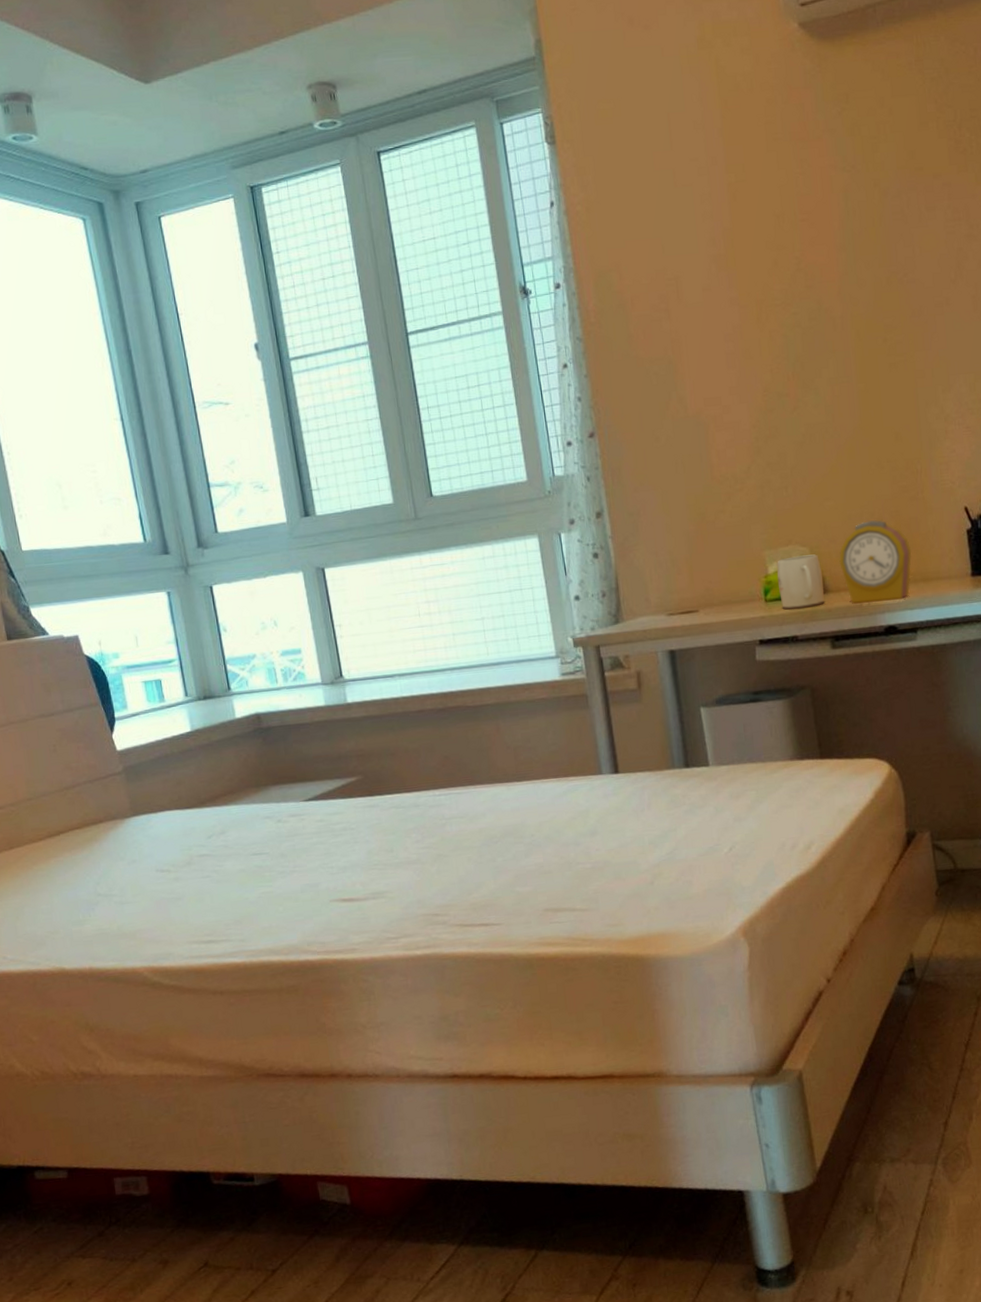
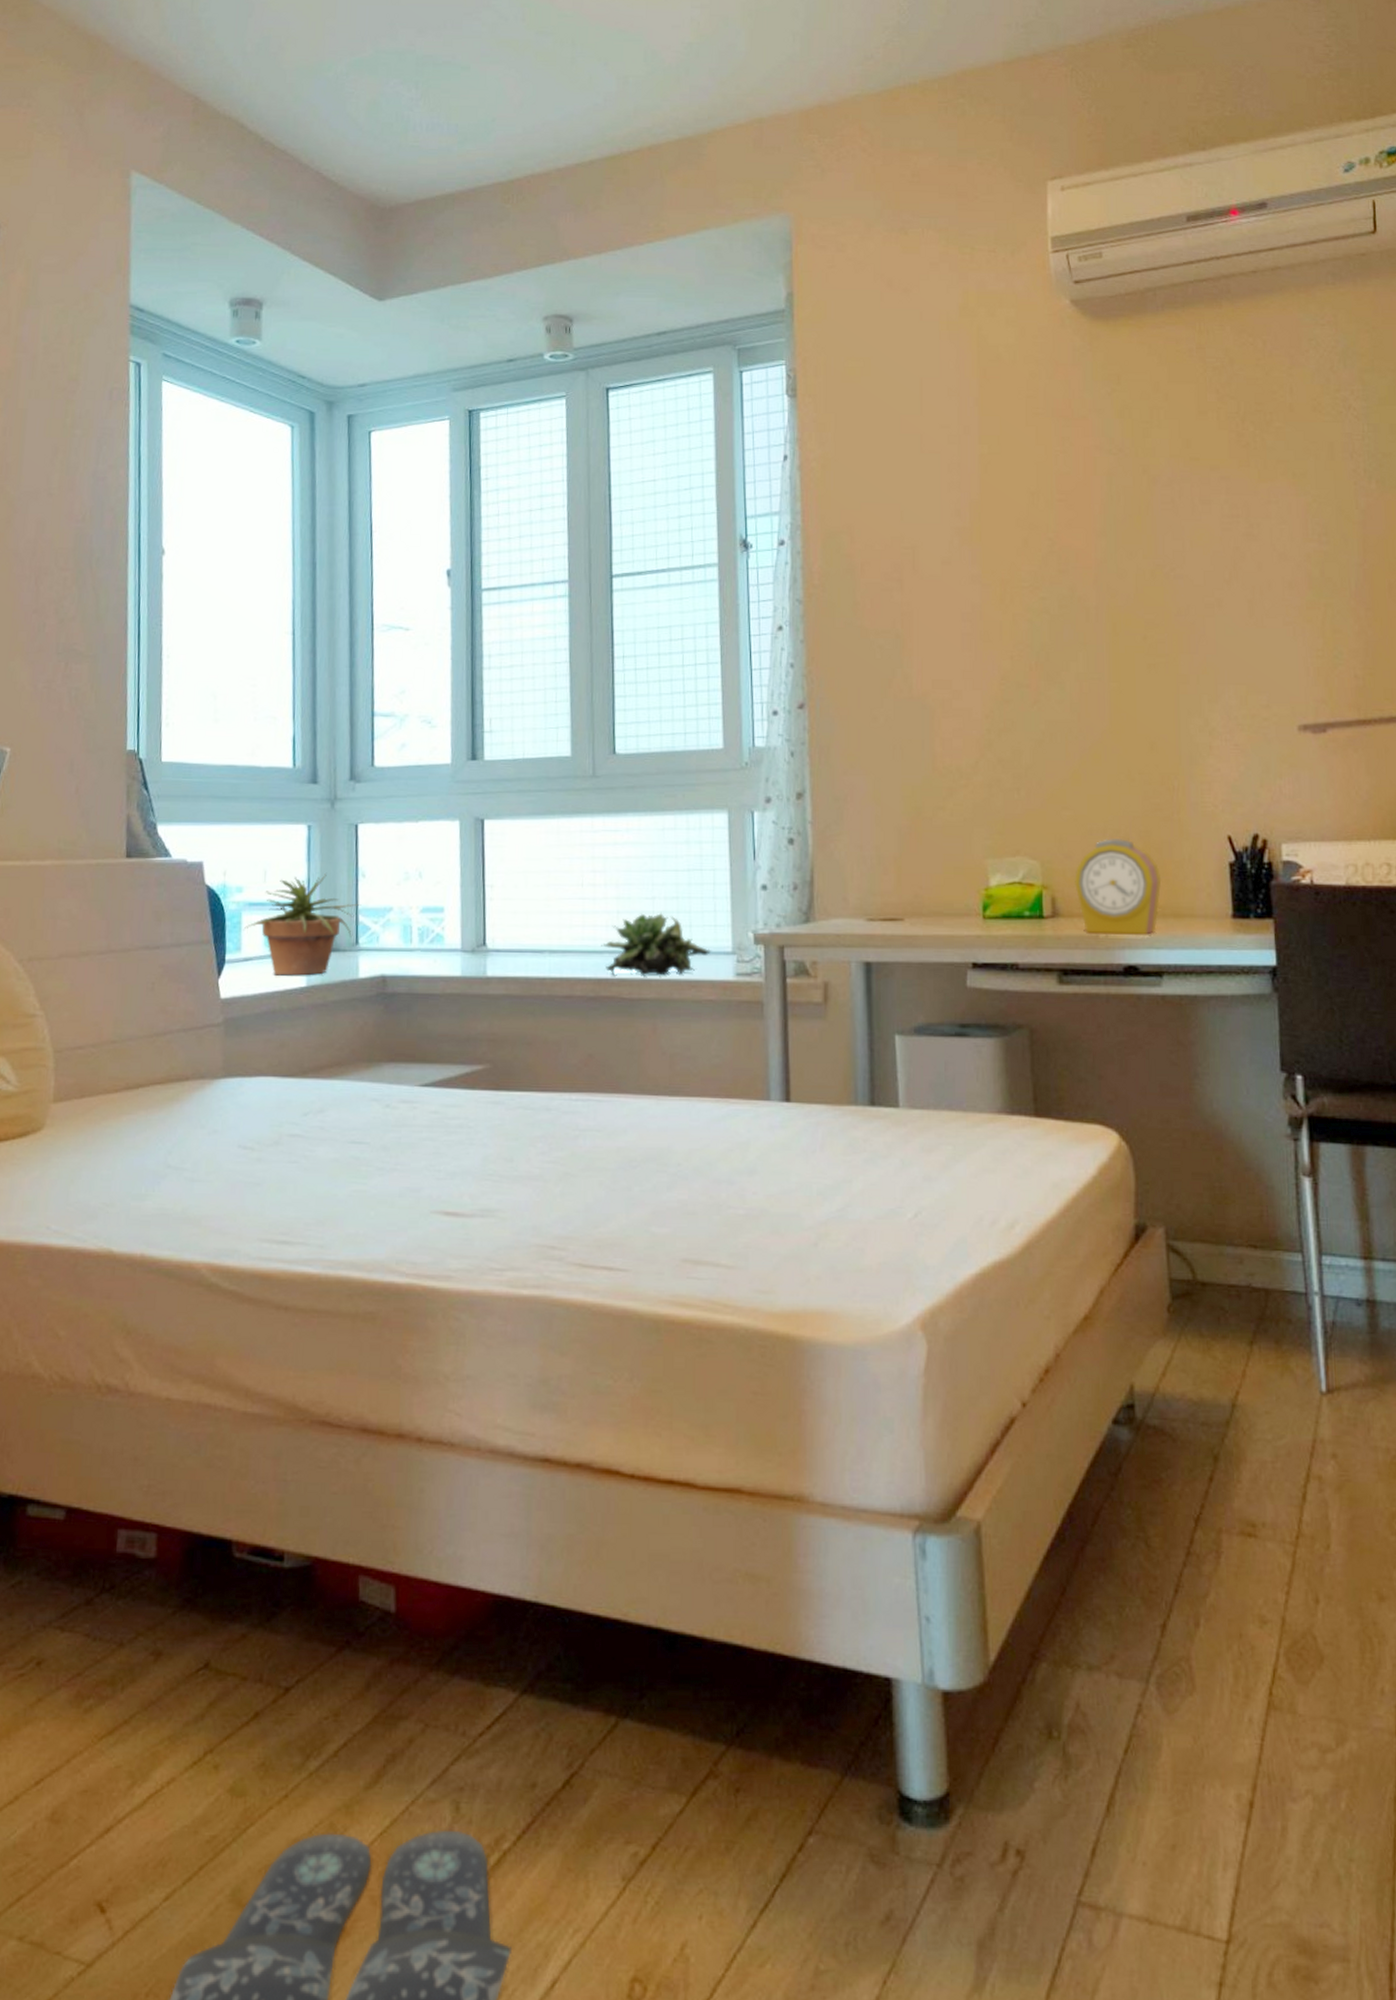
potted plant: none [126,631,228,725] -> present [243,872,362,976]
succulent plant: none [443,630,539,688] -> present [601,912,712,975]
mug: present [776,554,825,611] -> none [999,869,1054,933]

